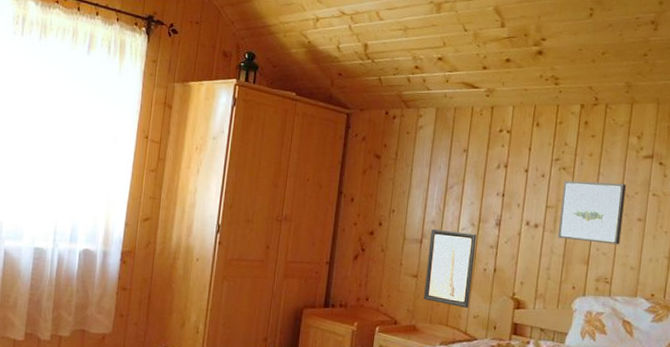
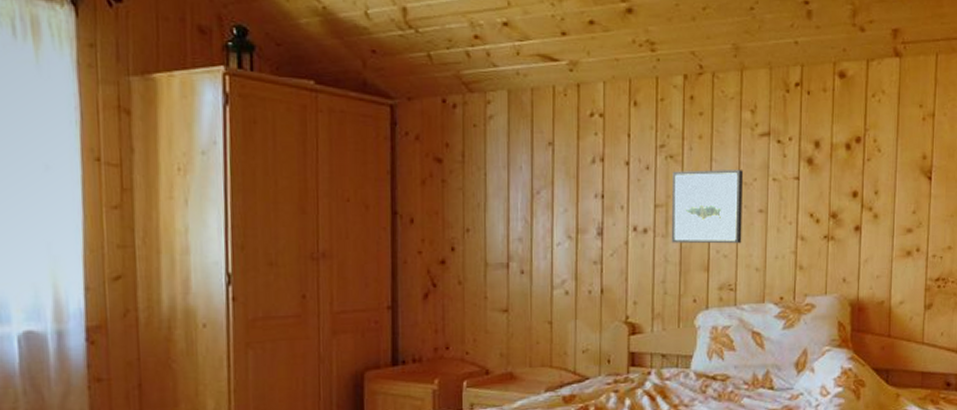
wall art: present [424,228,477,309] -> none [518,247,576,343]

